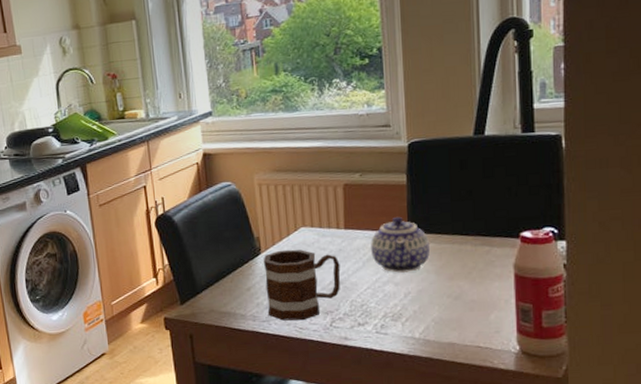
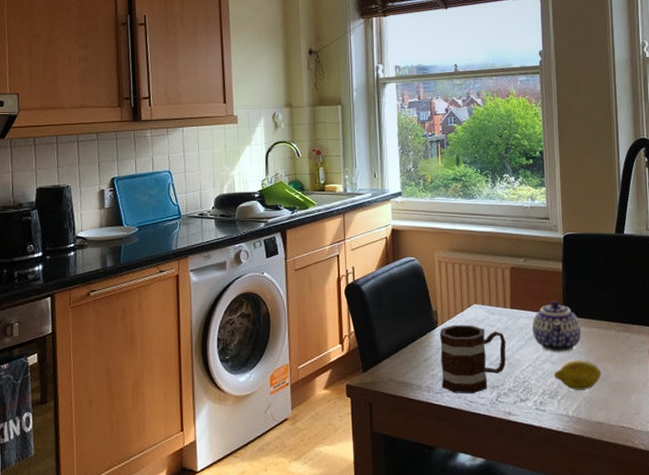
fruit: none [396,279,453,312] -> present [553,360,601,391]

